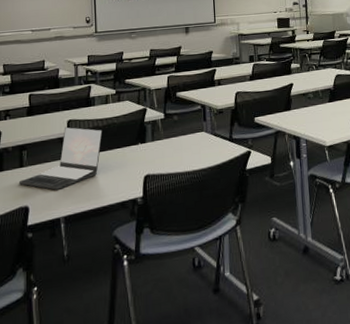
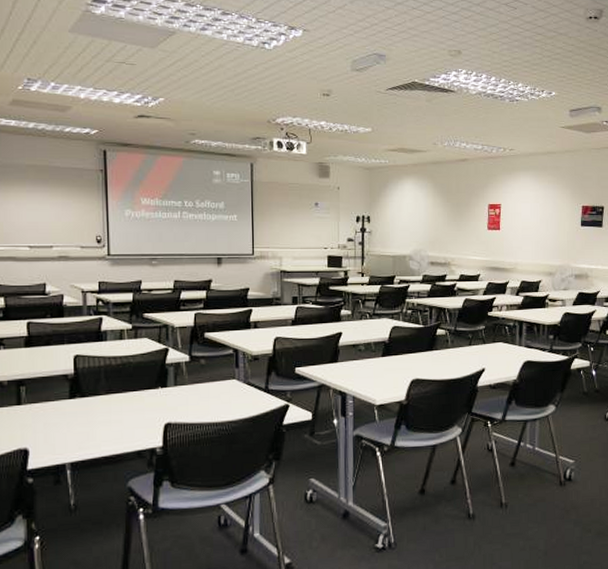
laptop: present [18,126,103,190] -> none [16,362,116,433]

